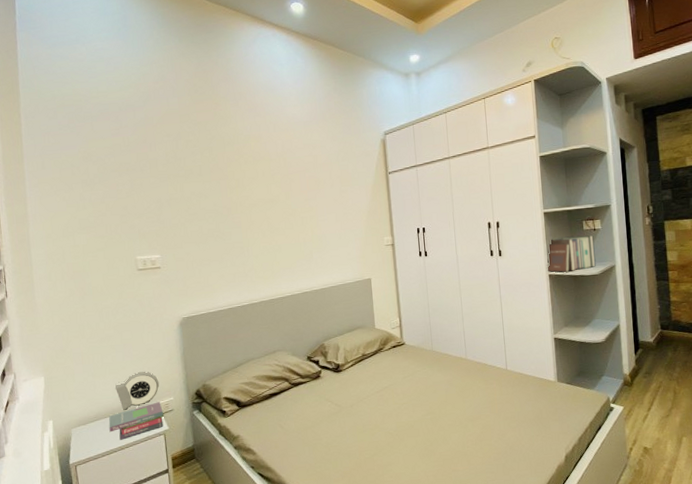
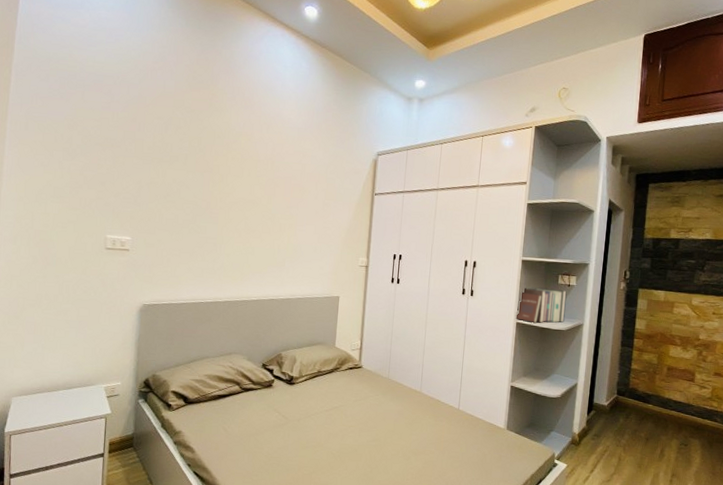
books: present [108,402,165,440] -> none [50,384,109,417]
alarm clock: present [115,371,159,411] -> none [64,351,108,388]

